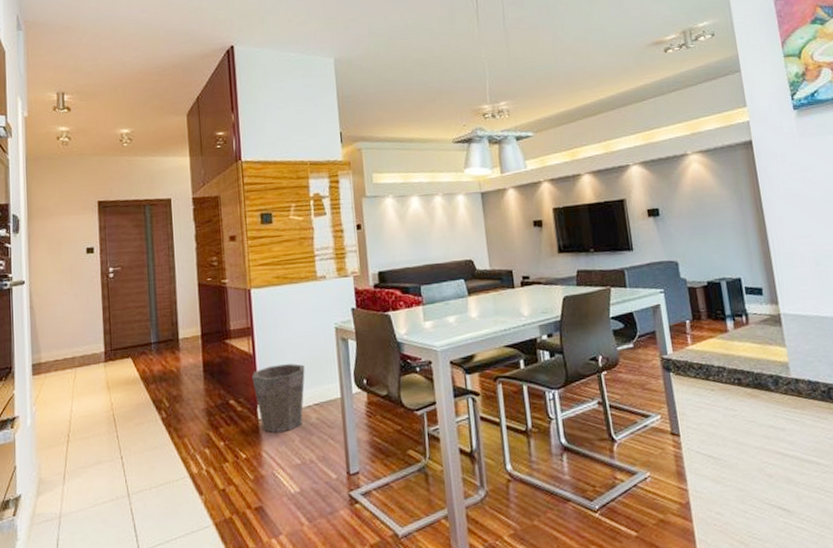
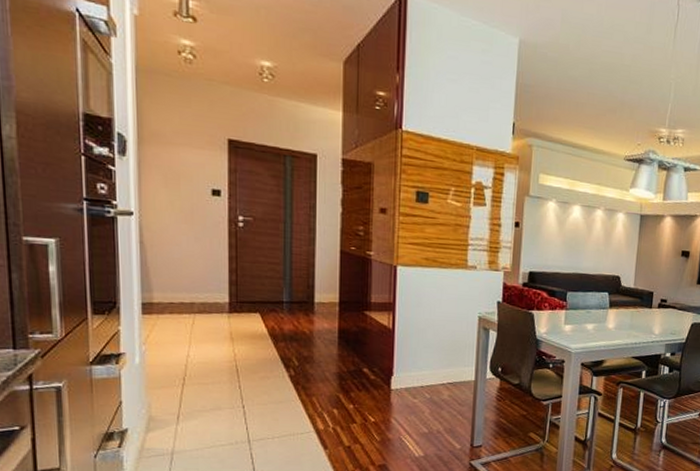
waste bin: present [251,363,305,433] -> none [388,342,443,403]

